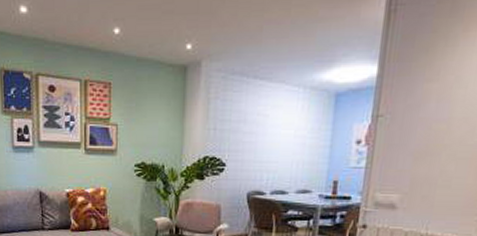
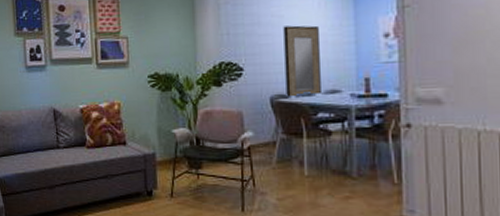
home mirror: none [262,126,299,193] -> present [283,25,321,96]

